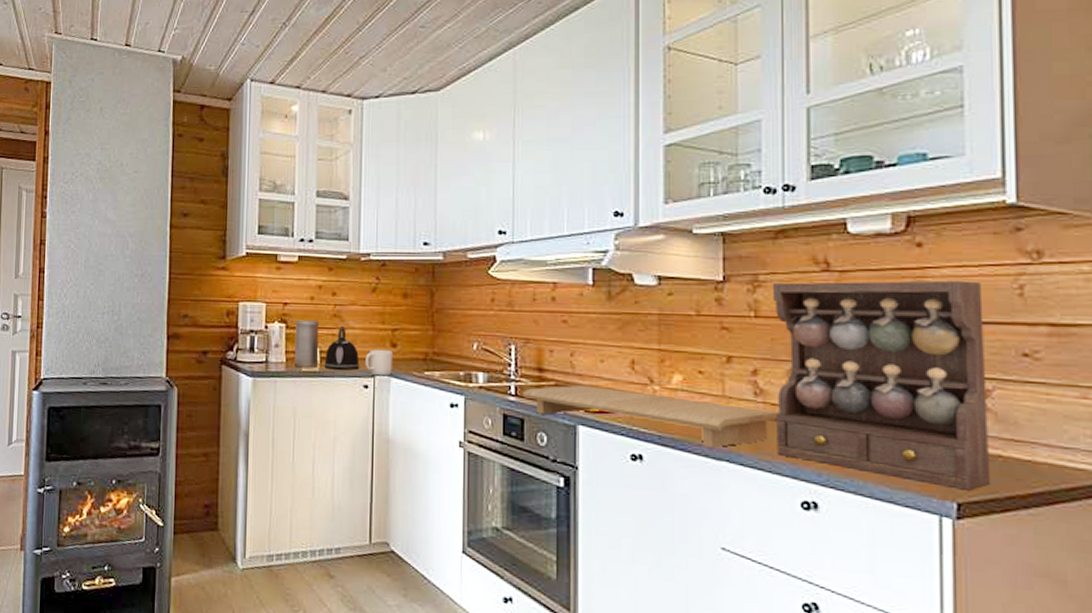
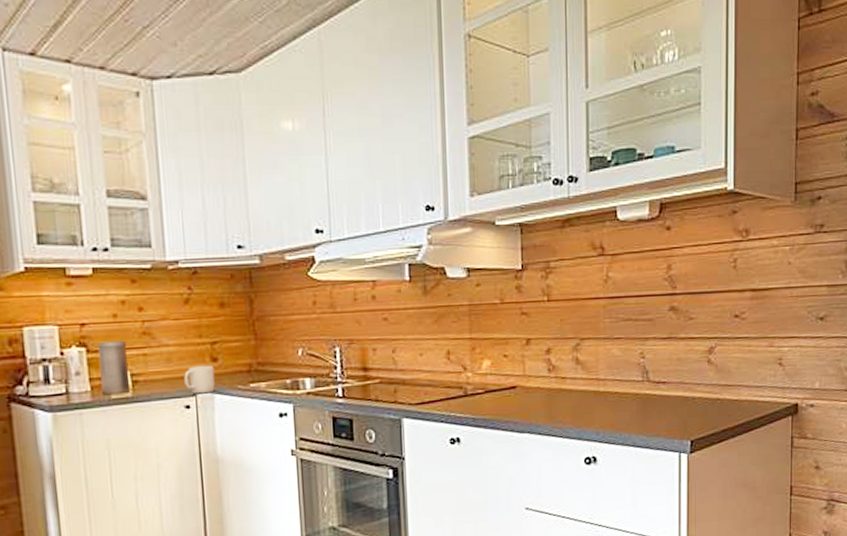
kettle: present [324,325,360,371] -> none [137,343,179,394]
cutting board: present [522,385,780,448] -> none [349,379,568,423]
spice rack: present [772,280,991,491] -> none [560,257,713,430]

